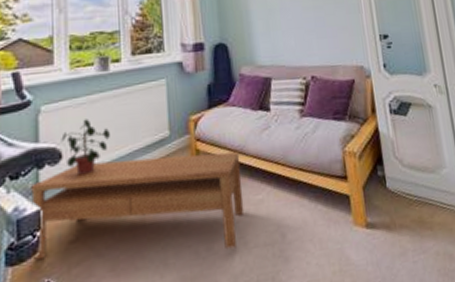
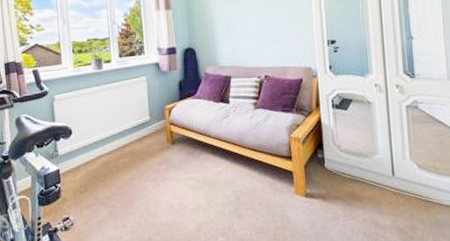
coffee table: present [31,151,245,261] -> none [52,134,208,205]
potted plant: present [61,119,110,175] -> none [70,105,105,147]

